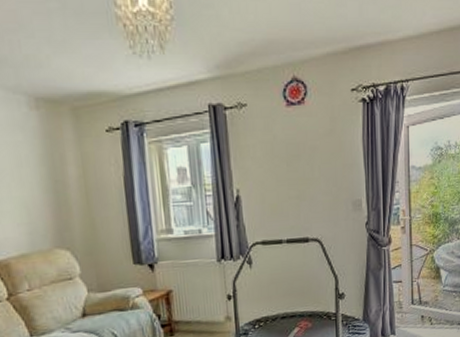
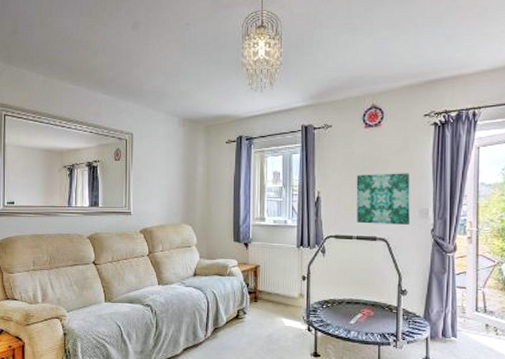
wall art: none [281,160,343,224] -> present [356,173,410,225]

